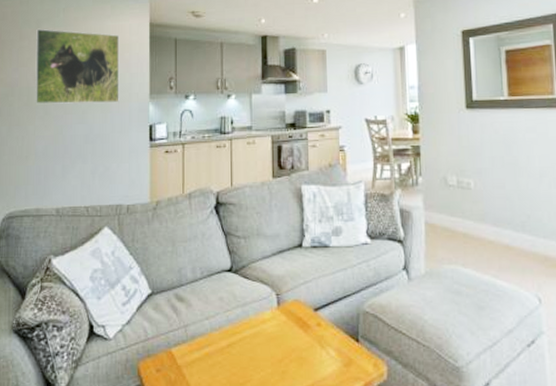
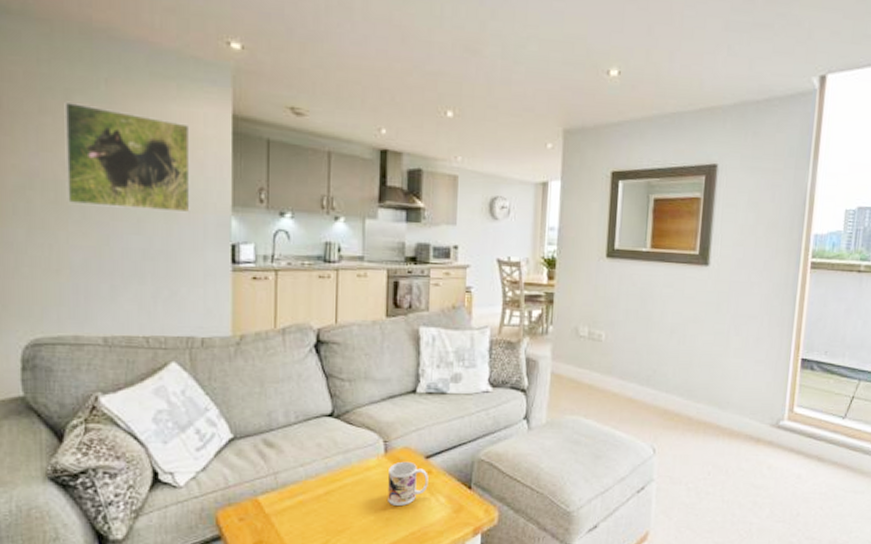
mug: none [282,314,318,359] -> present [388,461,428,506]

